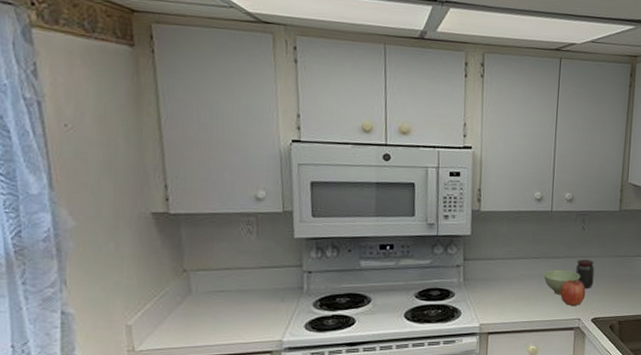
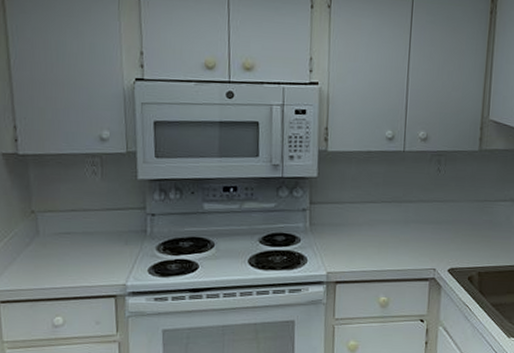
bowl: present [544,269,580,294] -> none [395,214,436,242]
fruit: present [560,278,586,306] -> none [413,224,442,254]
jar: present [576,259,595,288] -> none [431,204,452,236]

